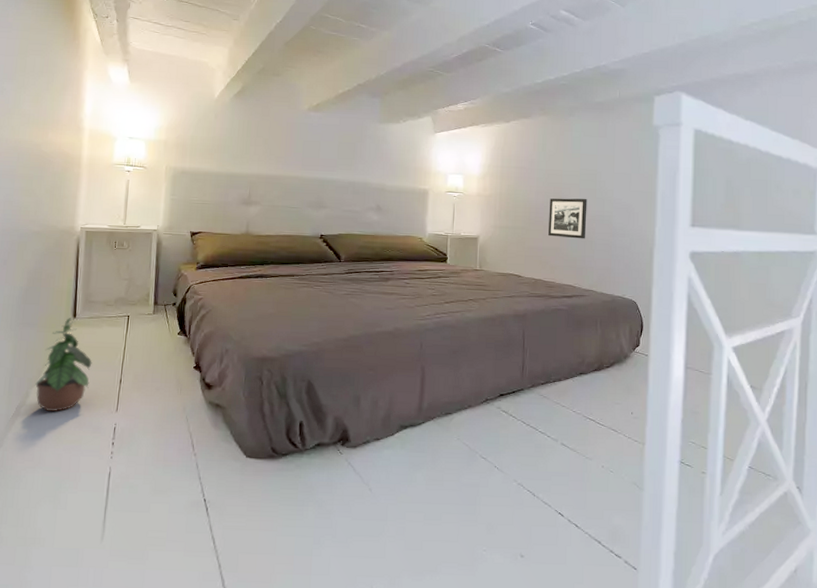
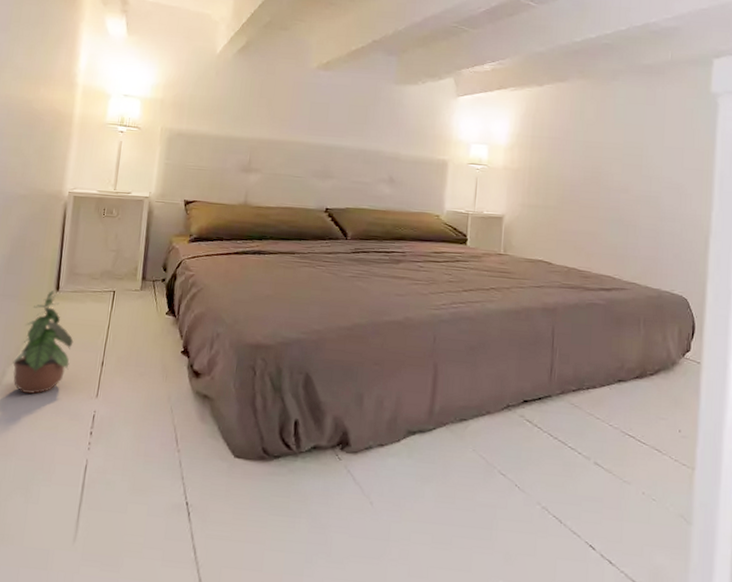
picture frame: present [548,198,588,239] -> none [585,174,632,223]

